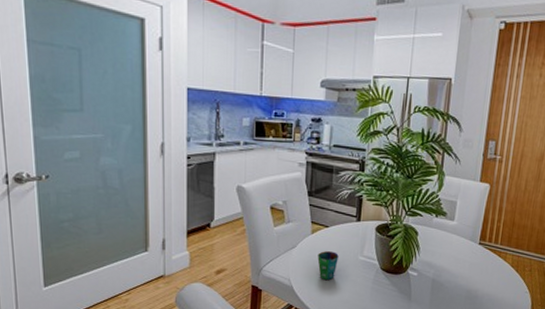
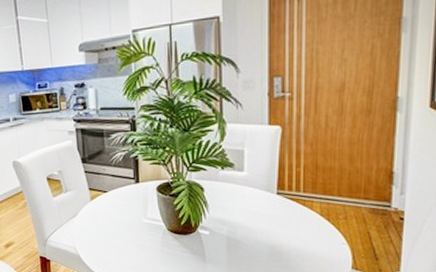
cup: present [317,251,339,280] -> none [100,216,122,246]

